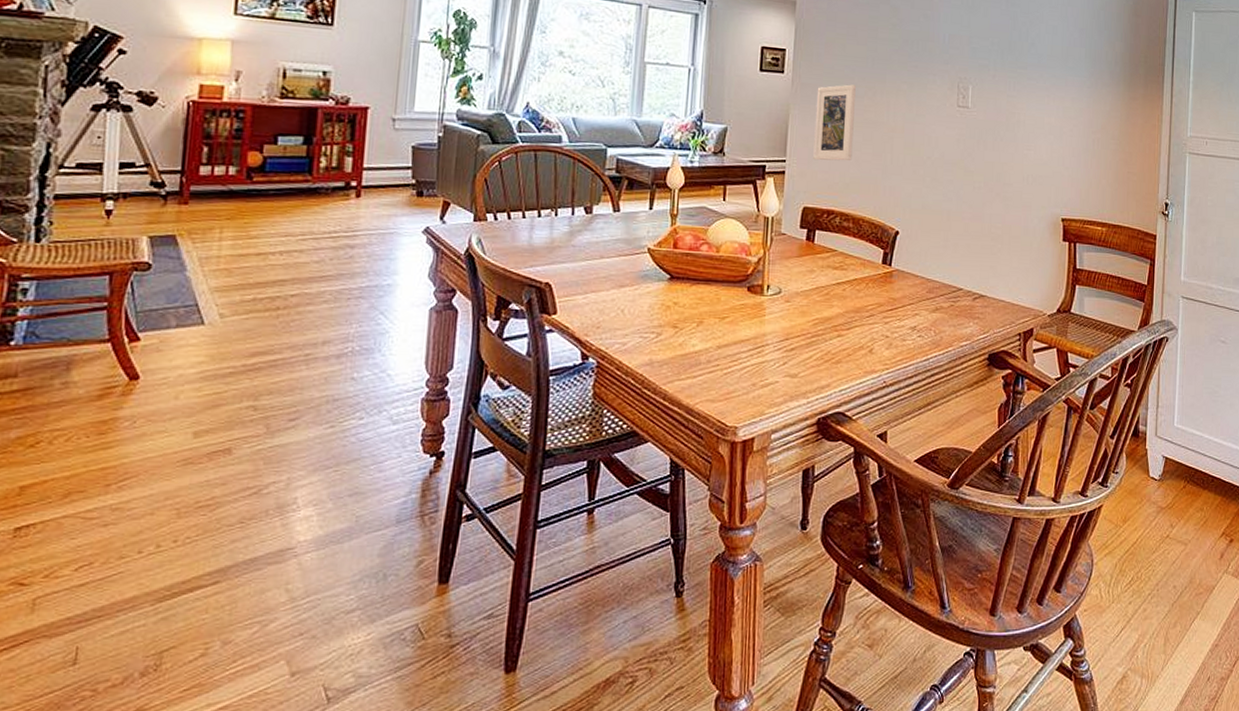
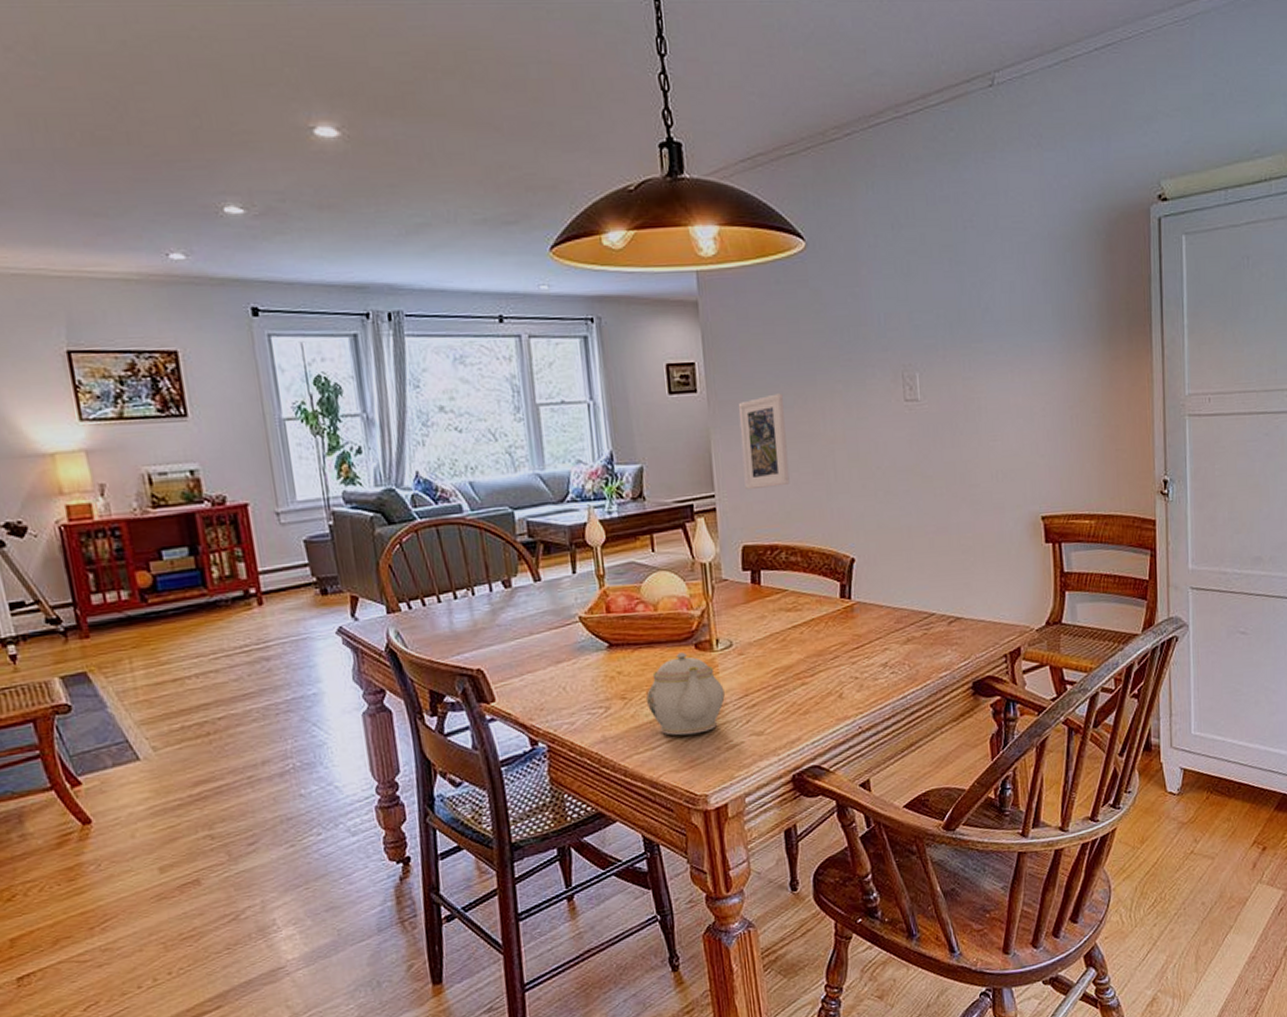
teapot: none [696,292,768,369] -> present [646,652,725,736]

